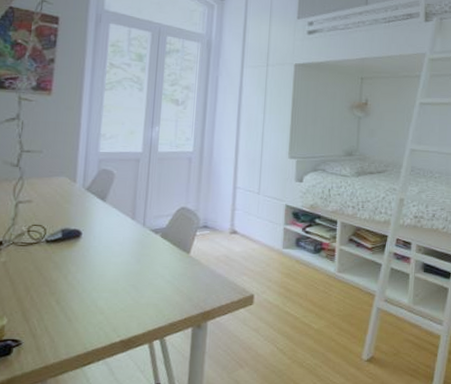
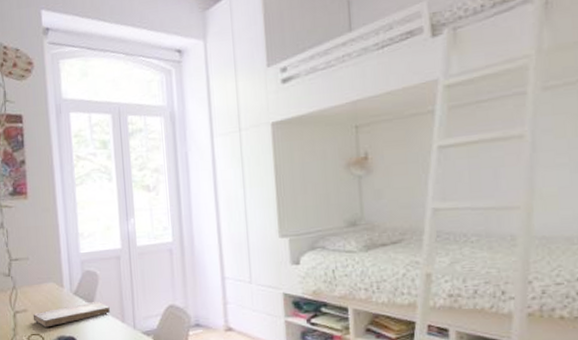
book: none [37,198,122,219] -> present [33,302,110,328]

